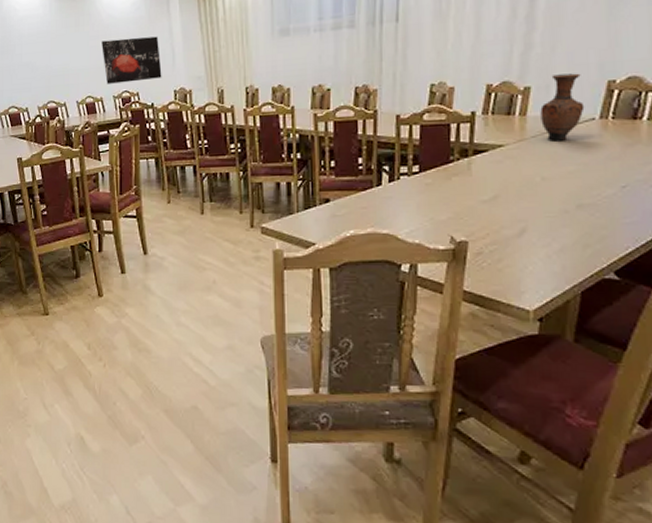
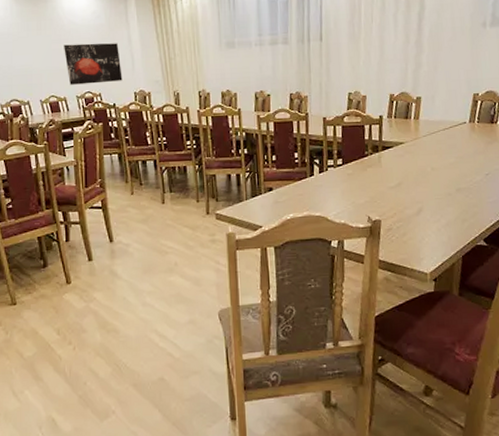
vase: present [540,73,585,141] -> none [428,87,459,140]

